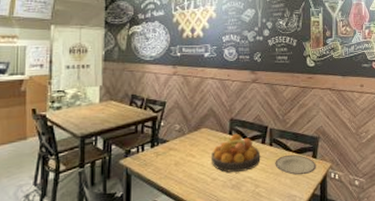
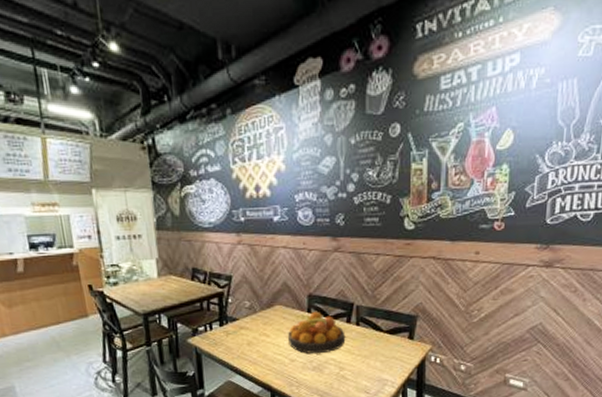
plate: present [275,154,317,176] -> none [363,335,413,358]

